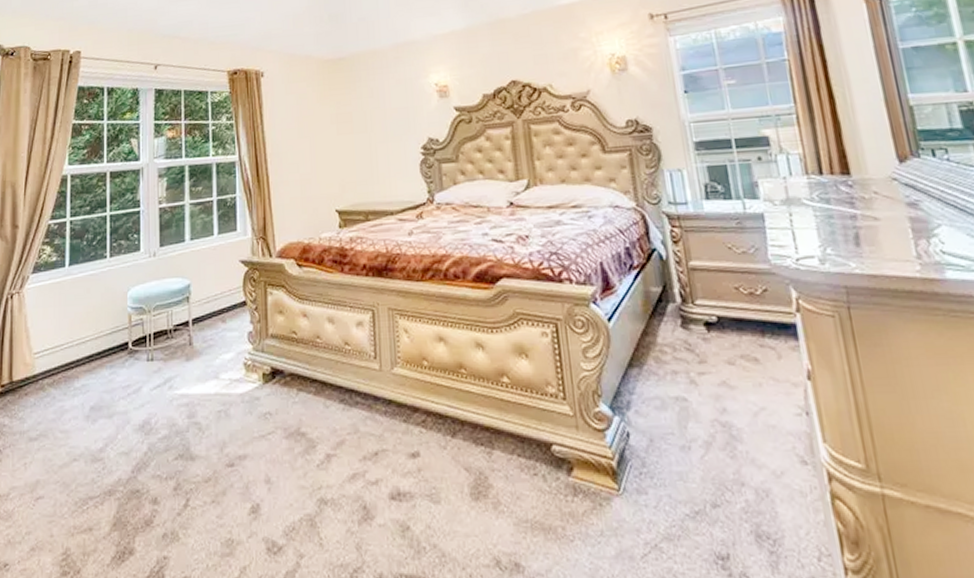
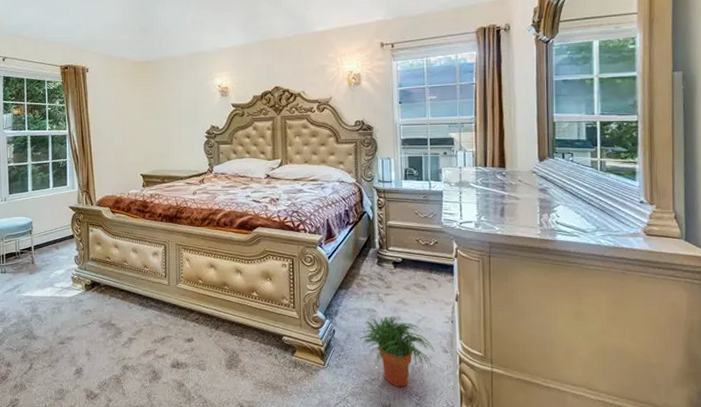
potted plant: none [668,408,788,525] -> present [359,317,435,387]

